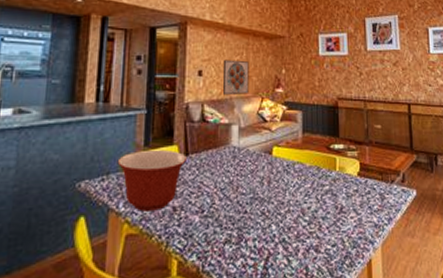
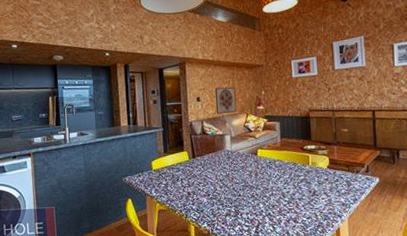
mixing bowl: present [117,149,186,212] -> none [147,154,194,195]

